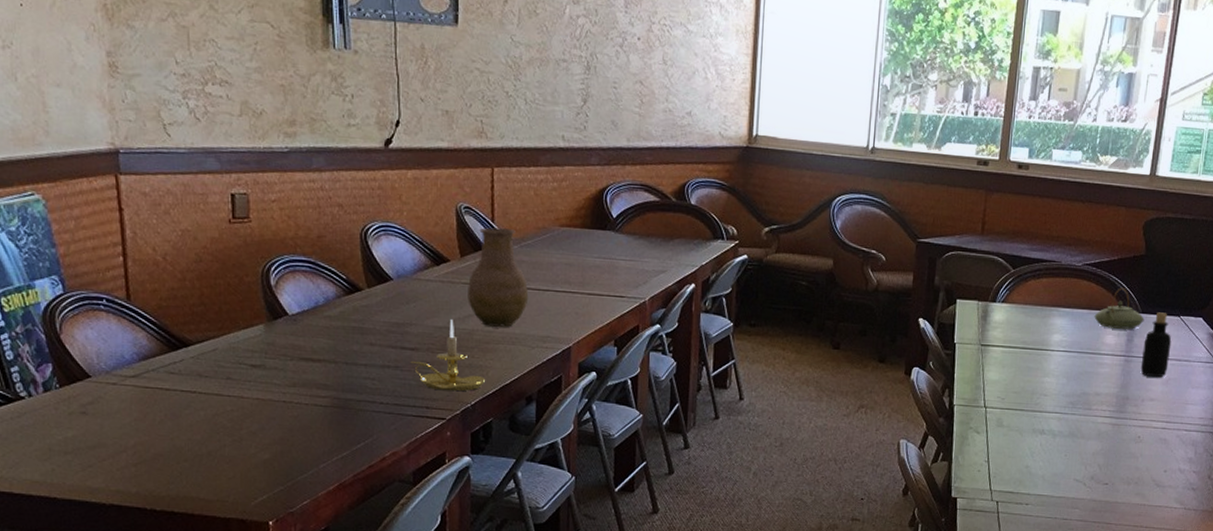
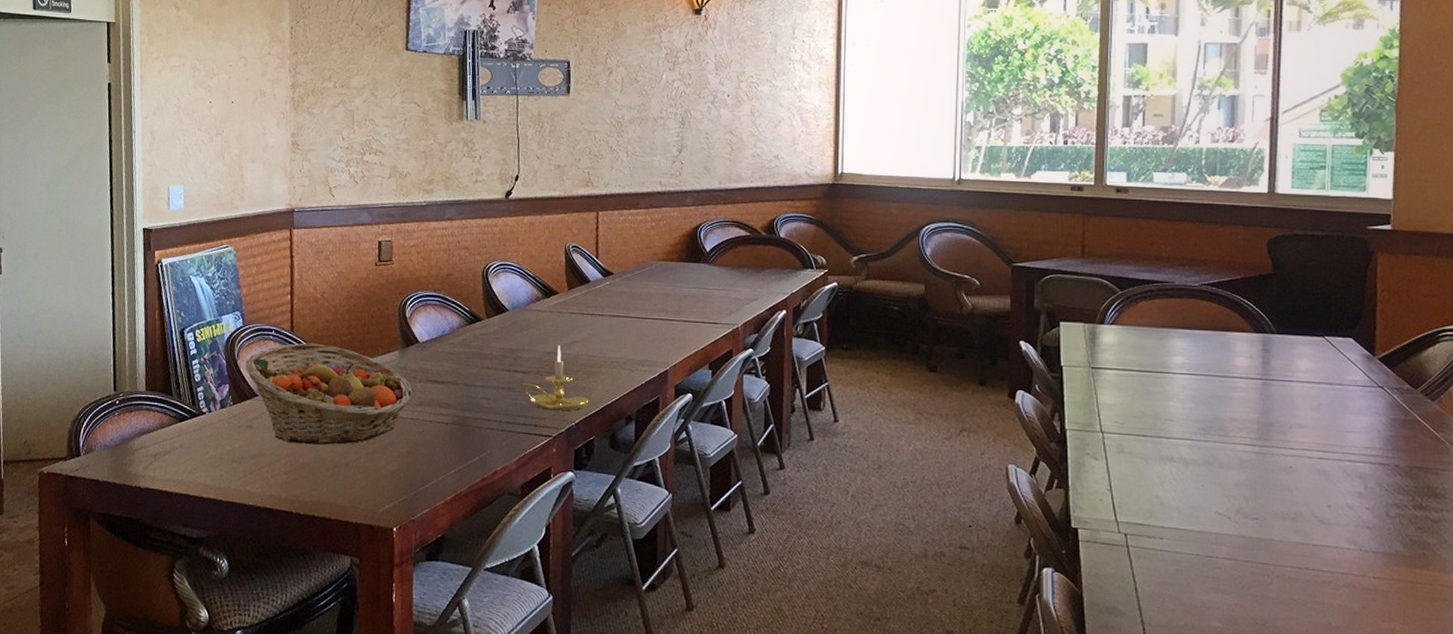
fruit basket: none [71,314,284,433] -> present [245,343,413,445]
vase: present [468,227,529,327] -> none [574,263,629,352]
teapot: present [1094,288,1145,329] -> none [1220,308,1281,351]
bottle: present [1140,312,1172,378] -> none [1282,332,1318,403]

